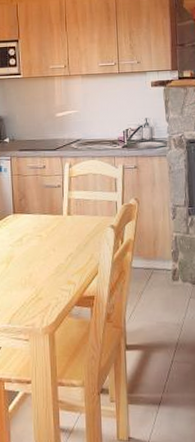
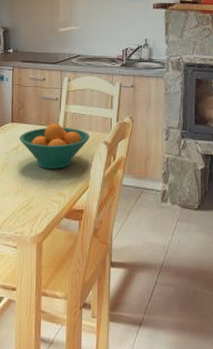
fruit bowl: none [22,210,95,258] -> present [19,123,89,169]

